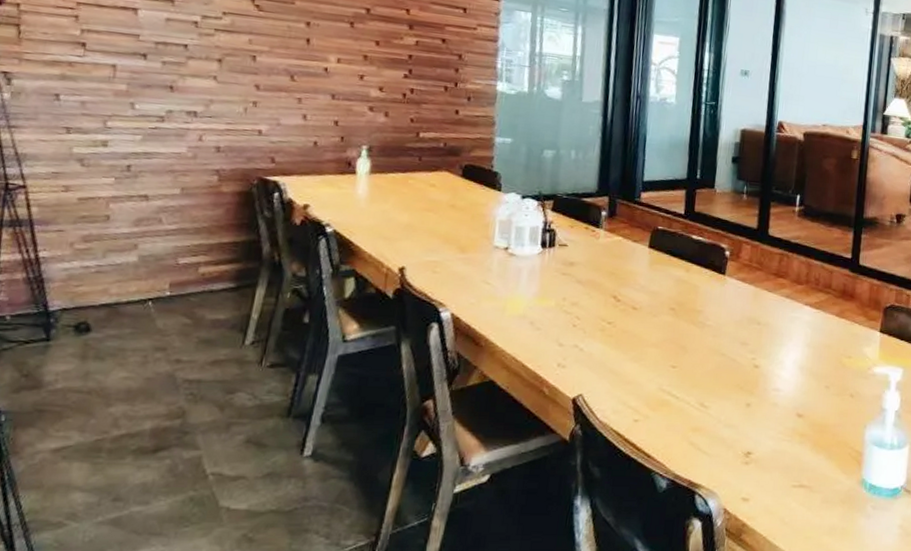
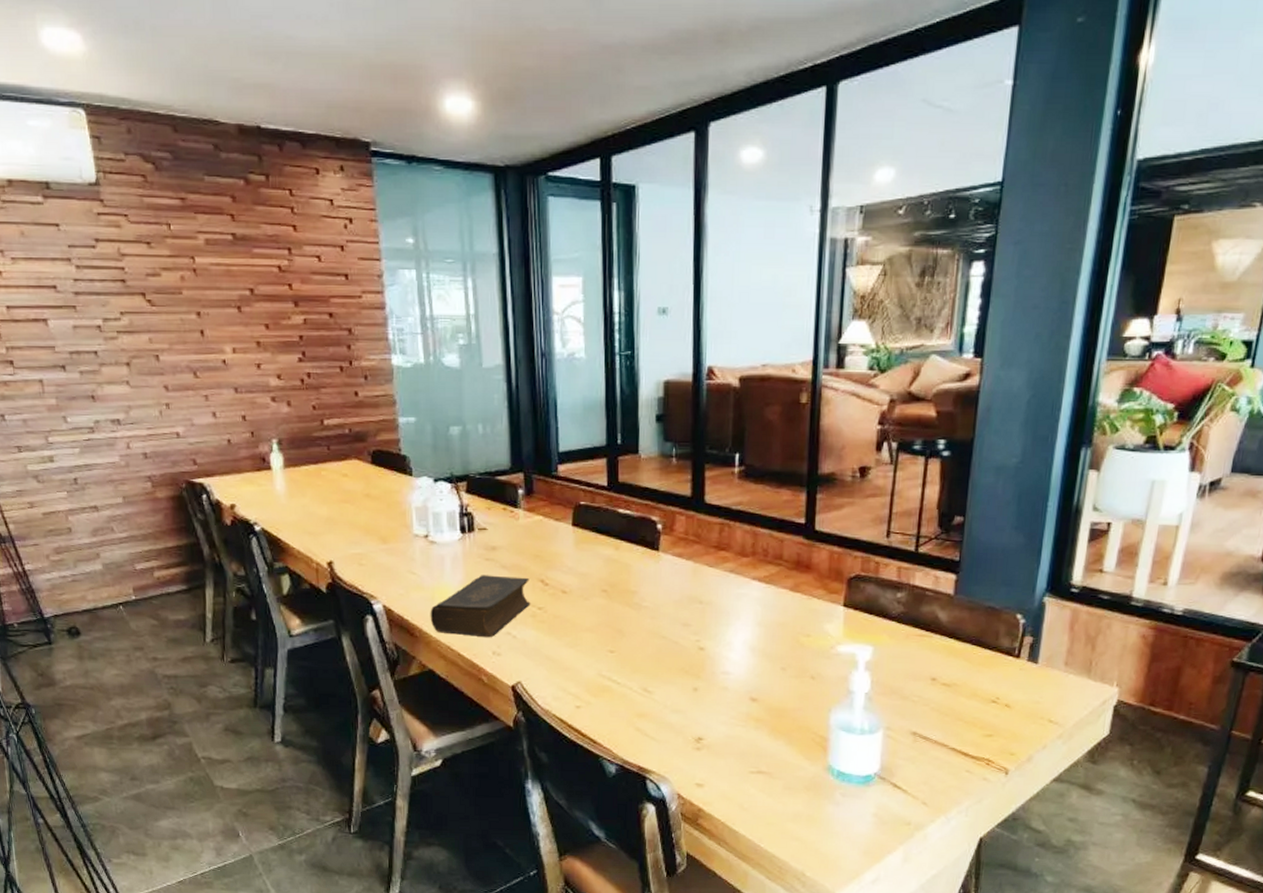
book: none [498,288,603,349] -> present [430,575,531,637]

